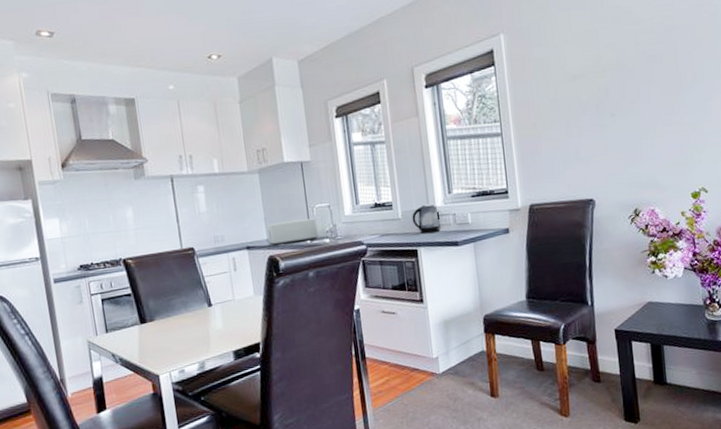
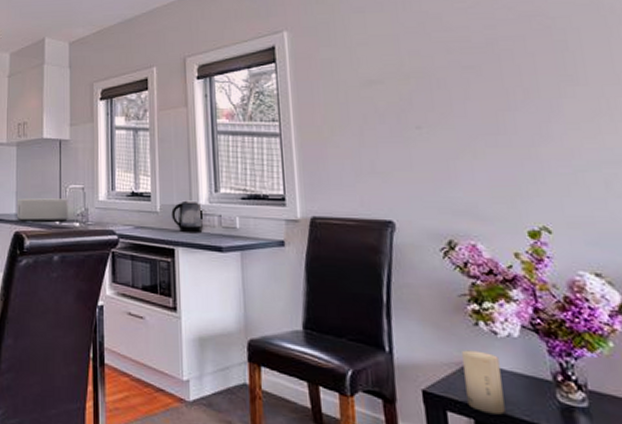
candle: none [643,292,671,338] -> present [462,350,505,415]

